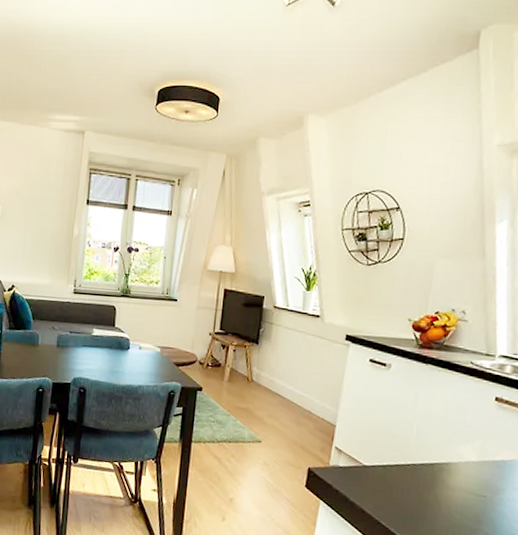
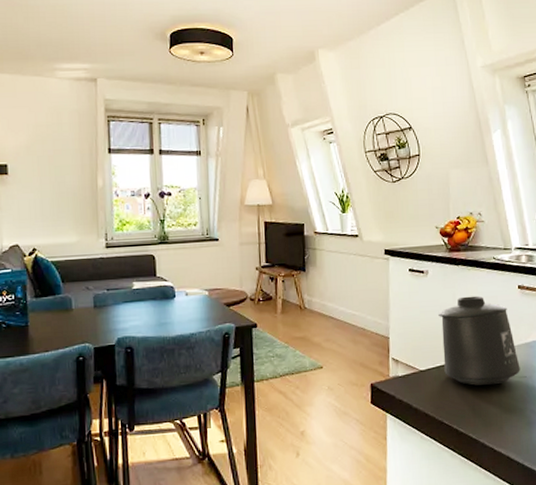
mug: none [390,398,481,498] -> present [438,295,520,386]

